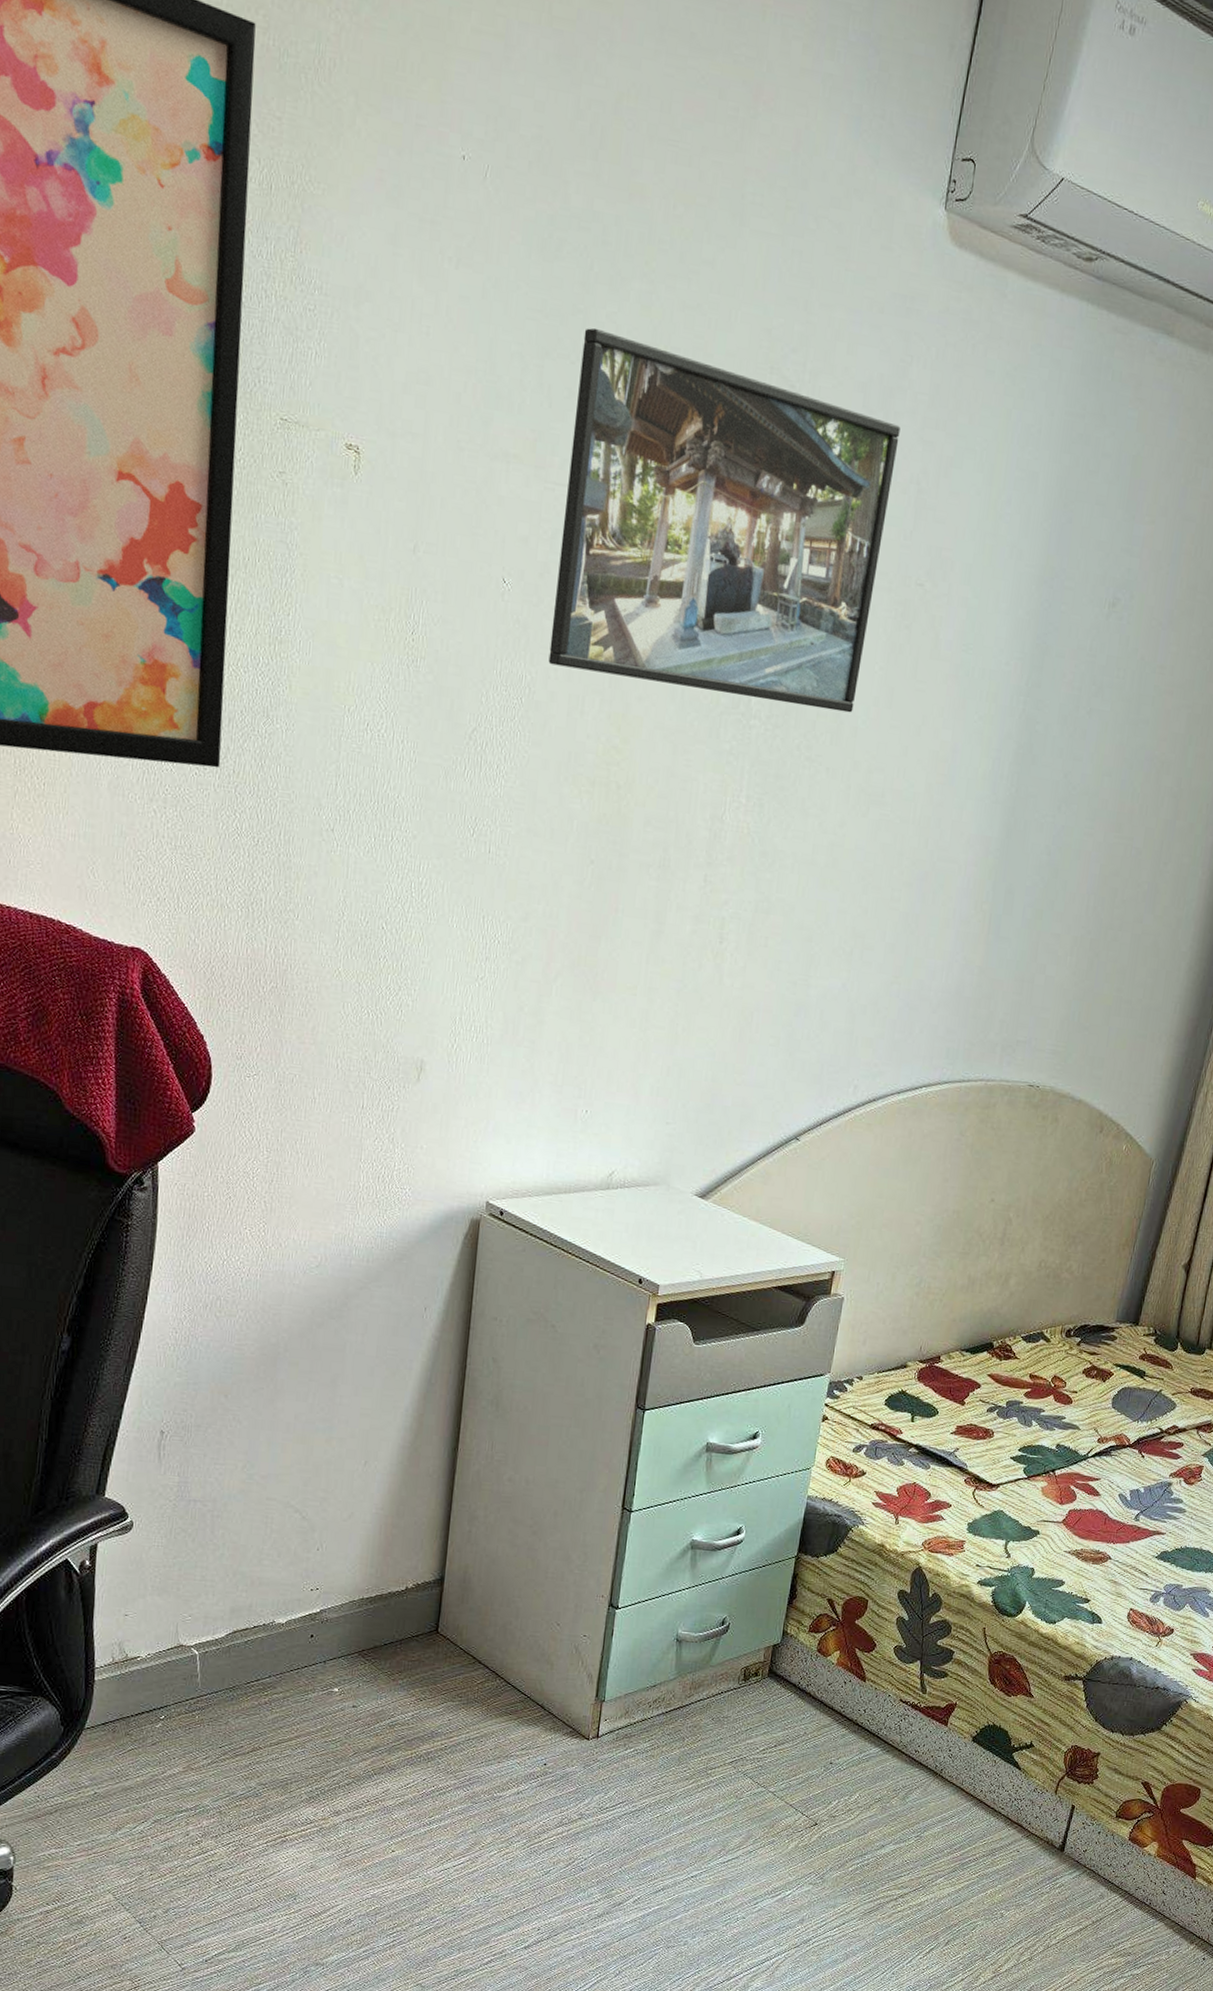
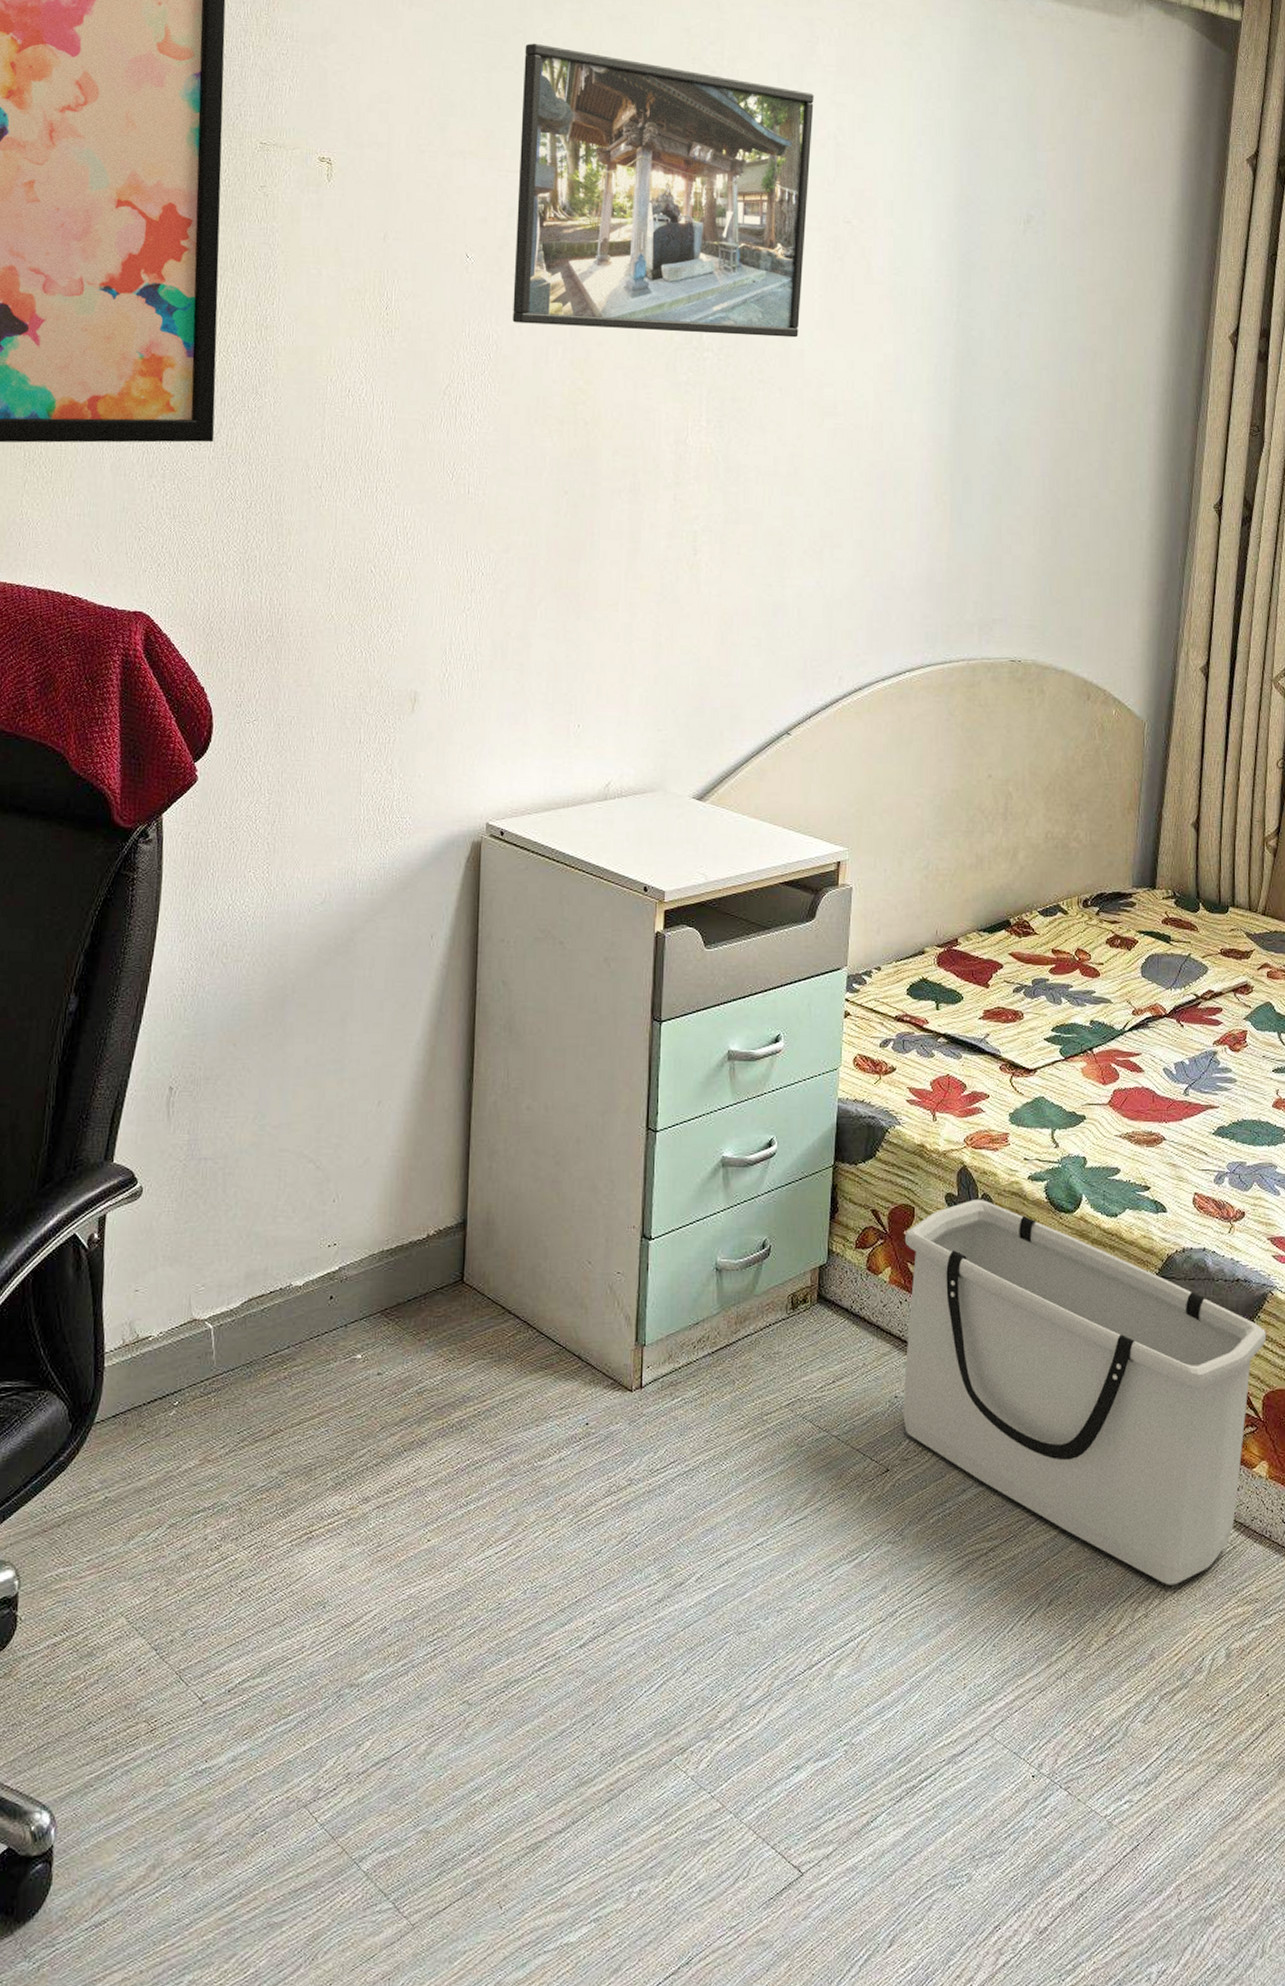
storage bin: none [835,1597,1176,1937] -> present [903,1199,1267,1585]

